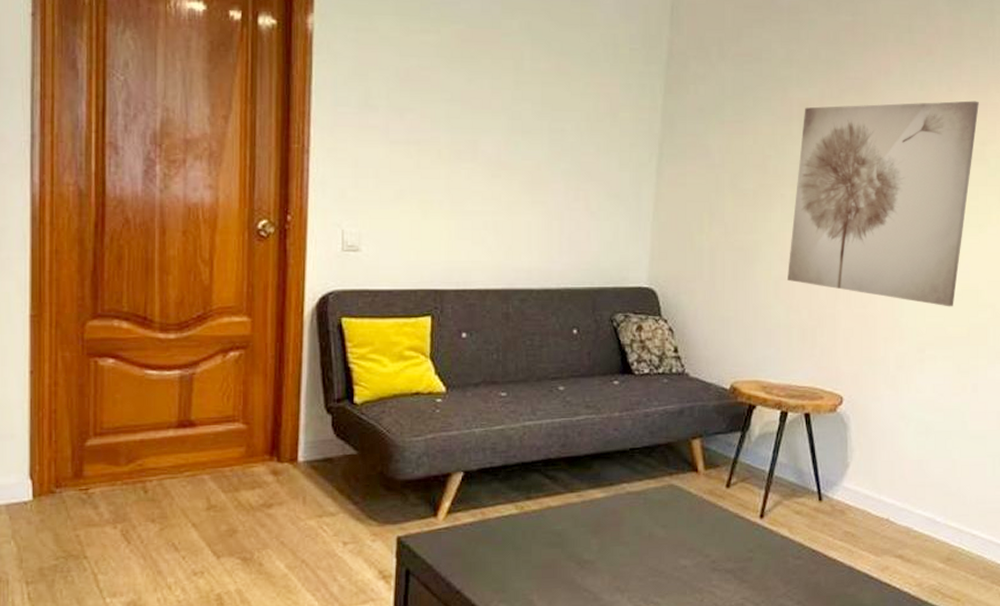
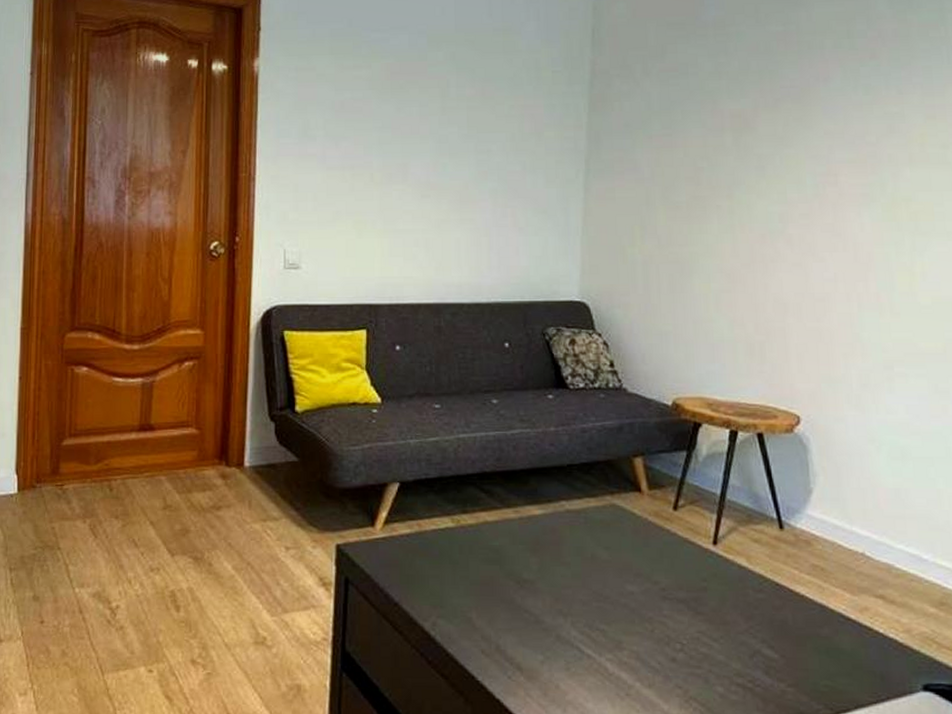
wall art: present [788,100,979,307] -> none [728,102,936,321]

